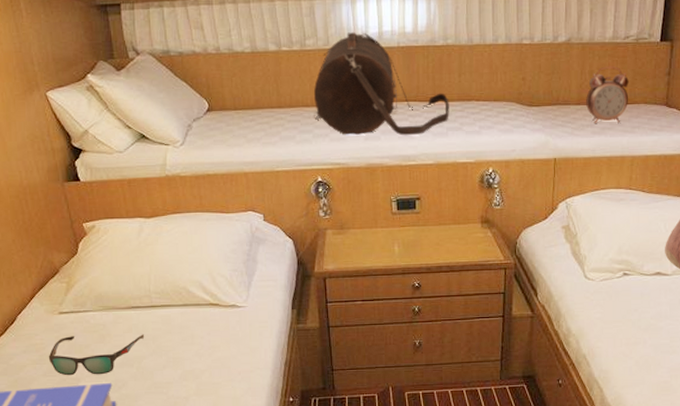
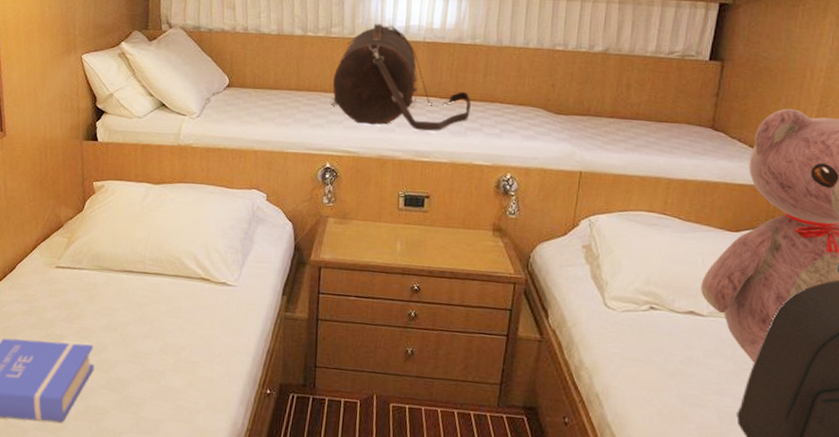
sunglasses: present [48,334,145,376] -> none [38,291,133,336]
alarm clock: present [586,66,629,124] -> none [620,80,671,141]

